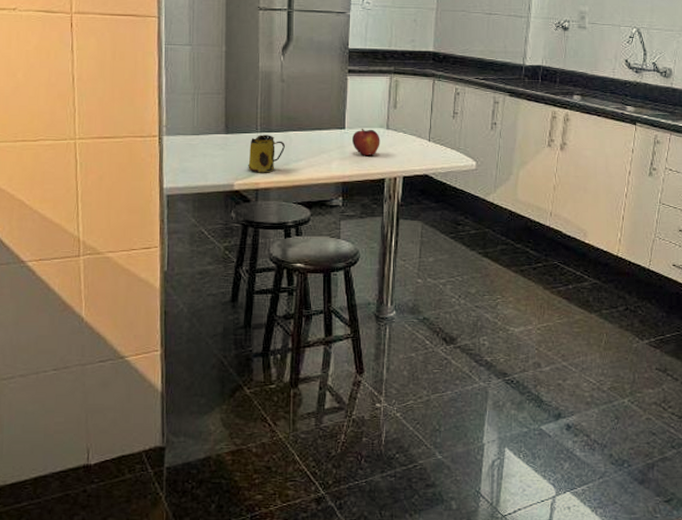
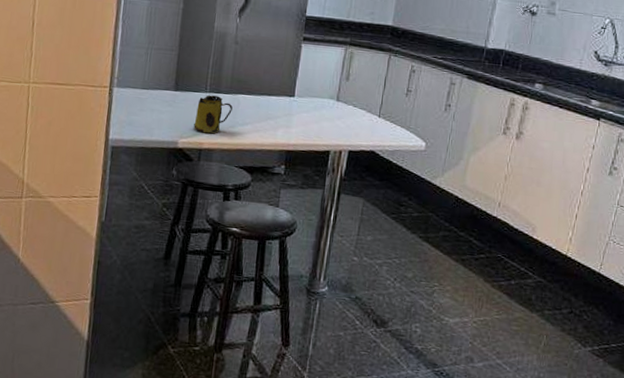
fruit: present [351,128,380,157] -> none [300,97,329,127]

